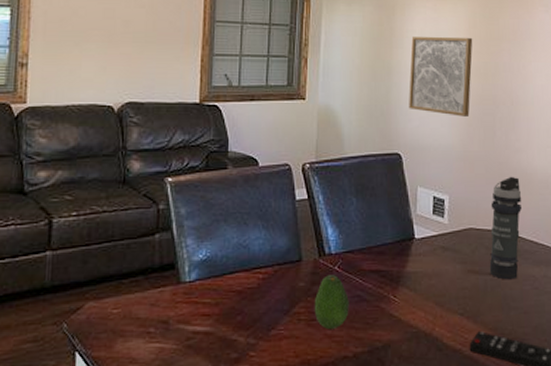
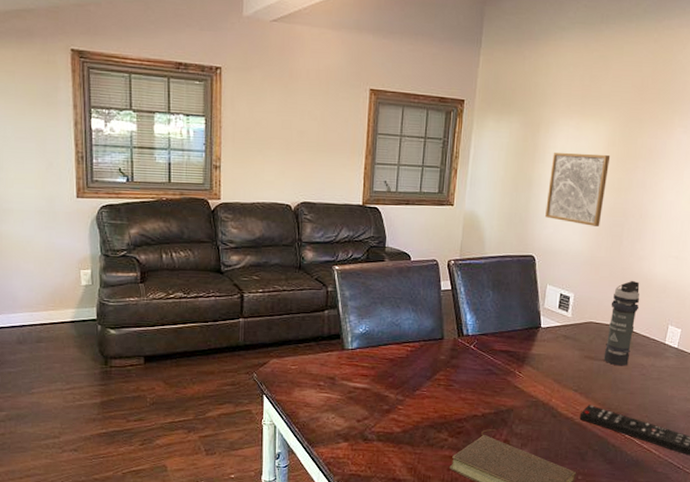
fruit: present [314,275,349,329] -> none [451,352,481,393]

